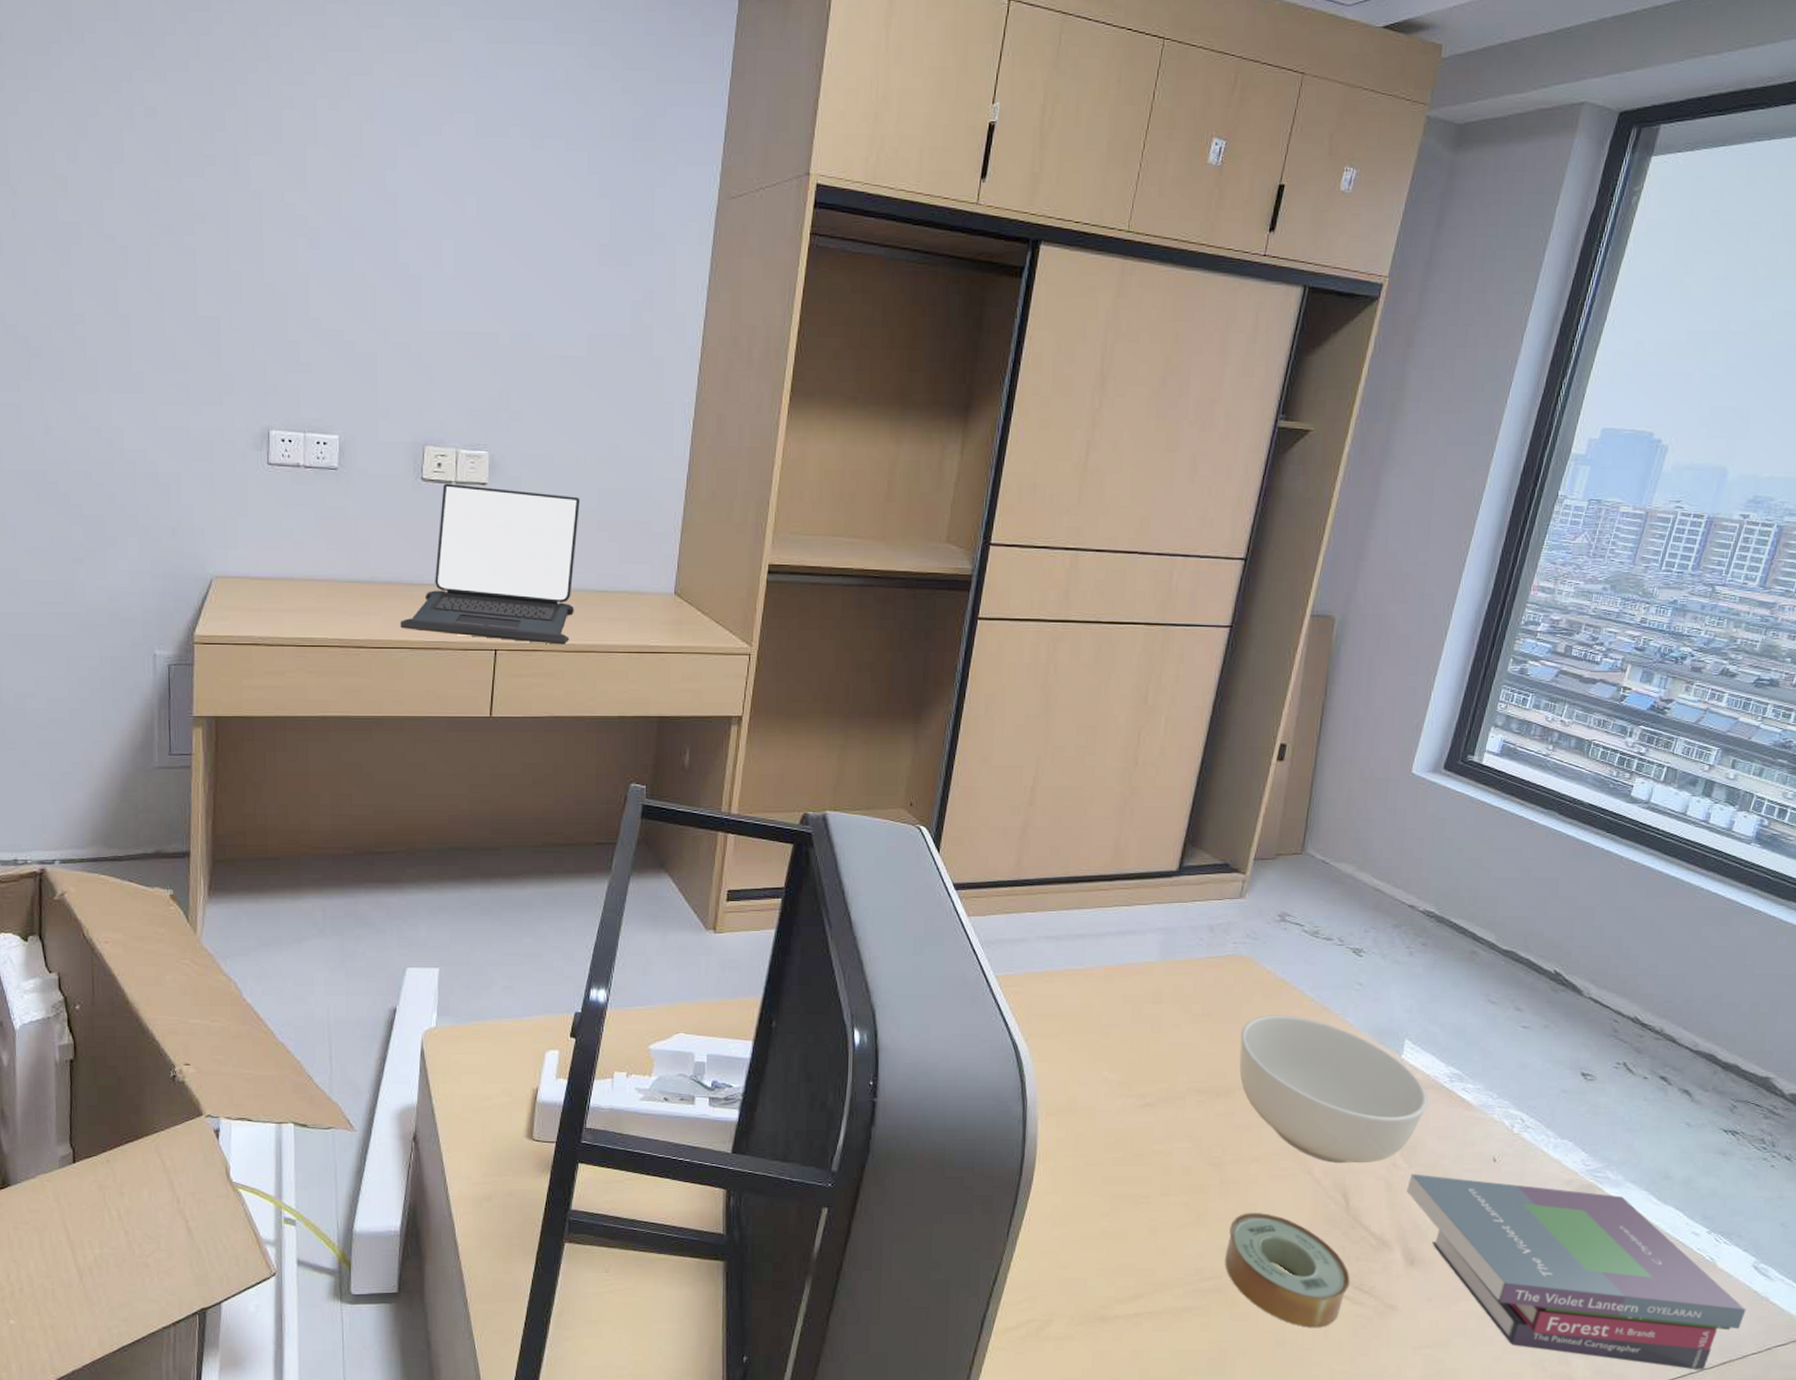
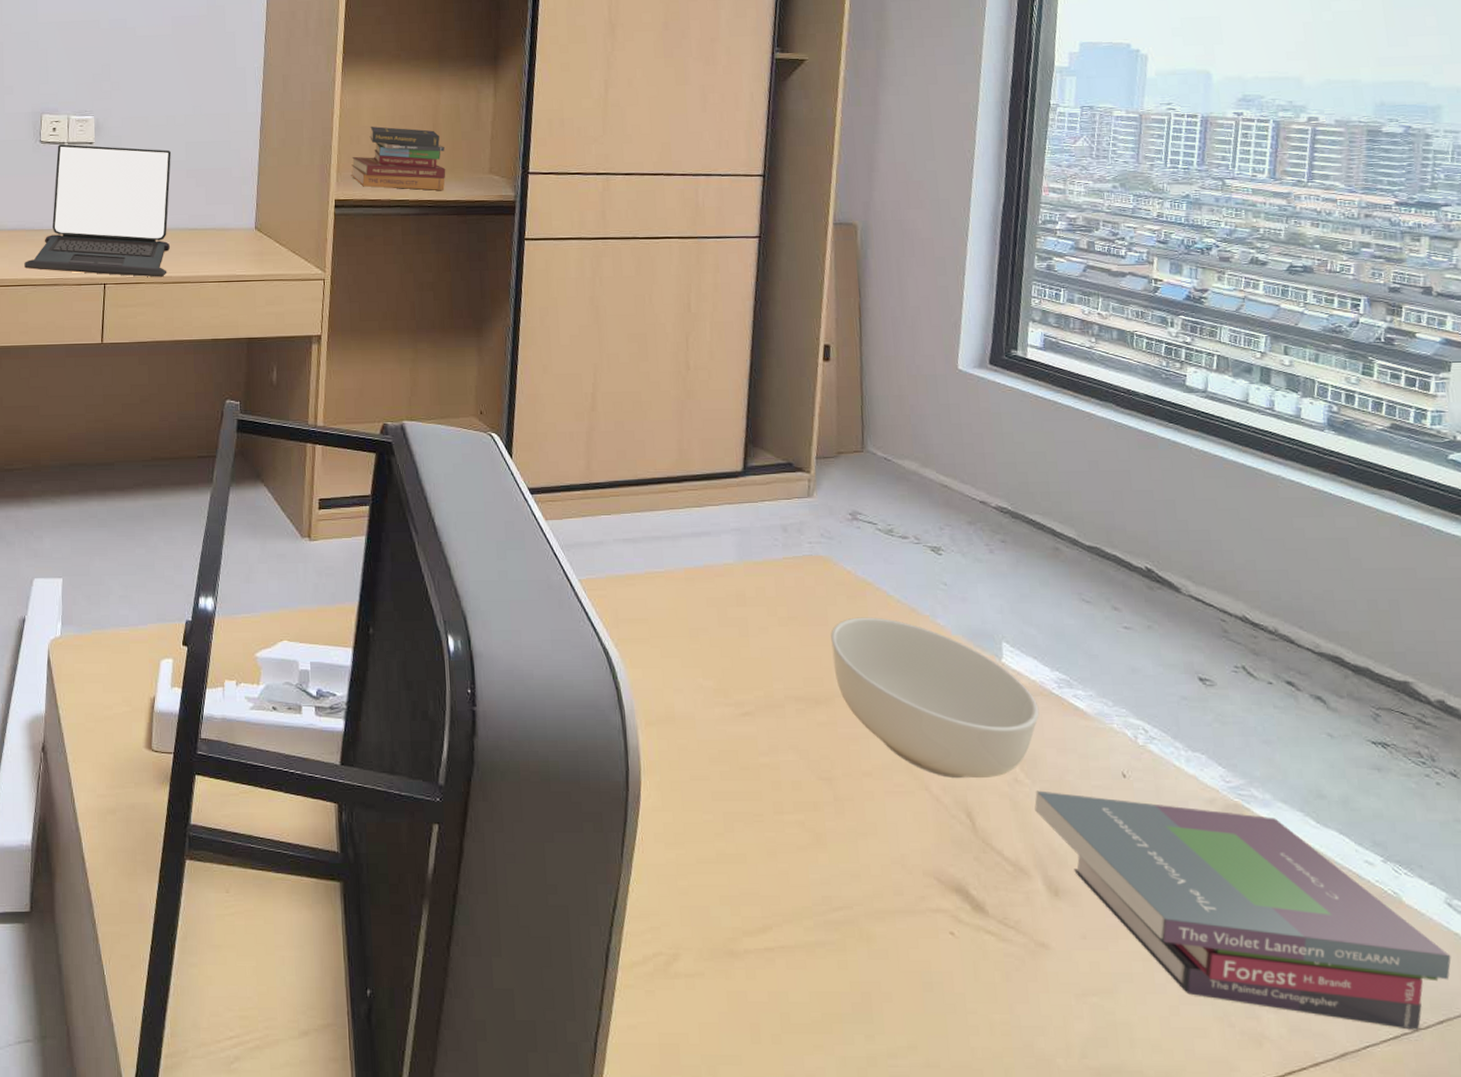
books: none [789,482,899,560] -> present [351,126,446,191]
adhesive tape: present [1225,1213,1350,1328] -> none [852,834,992,968]

